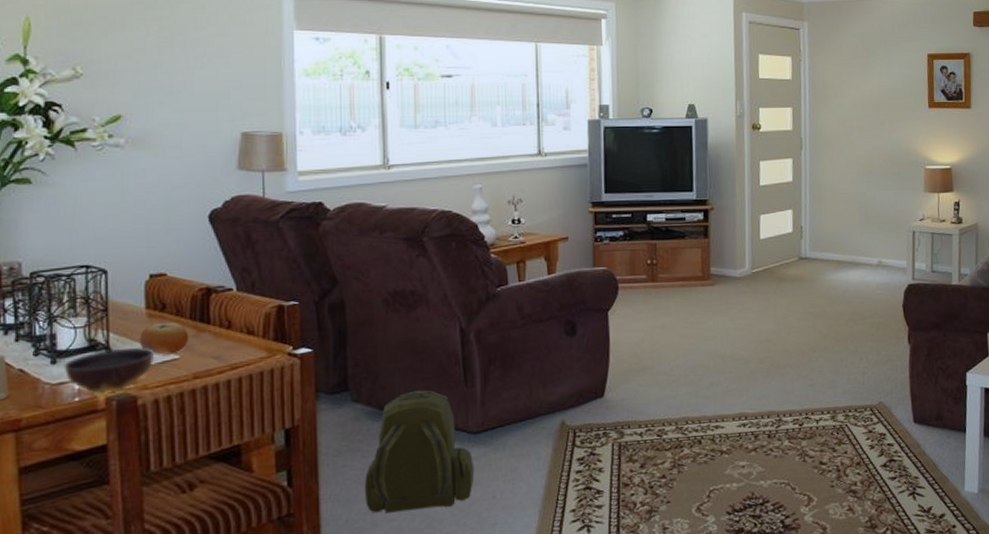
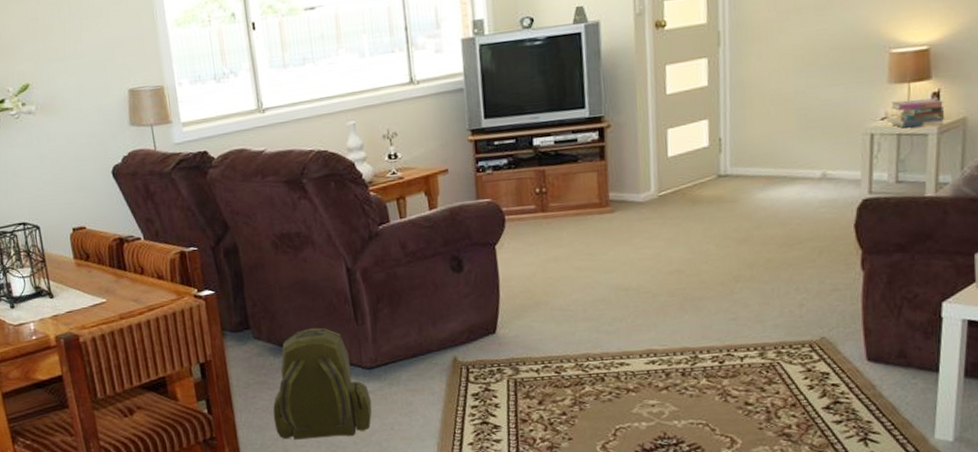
bowl: present [64,347,155,392] -> none [20,293,87,332]
fruit: present [139,322,189,355] -> none [72,269,112,299]
books: none [923,206,963,229] -> present [886,98,944,129]

